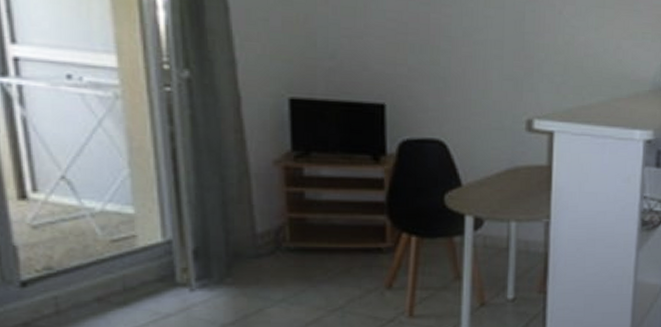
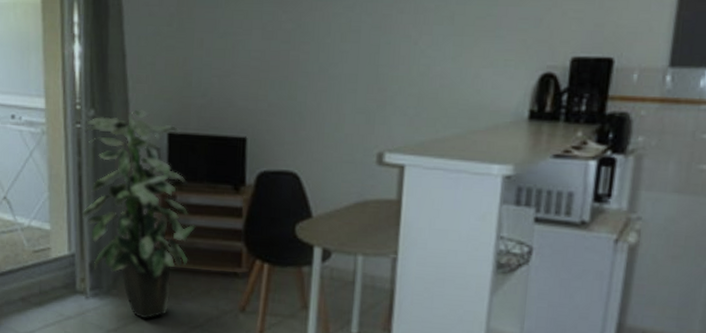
indoor plant: none [175,71,330,307] -> present [81,109,196,319]

